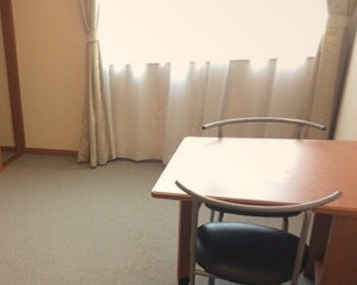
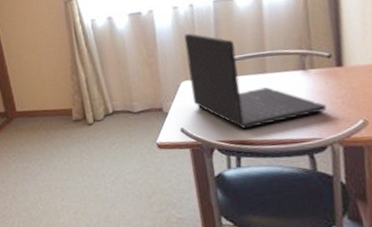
laptop: none [191,90,309,187] -> present [183,33,327,129]

